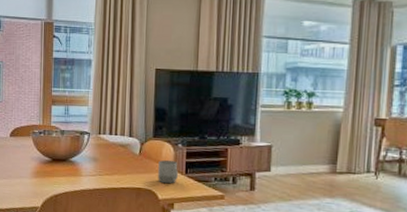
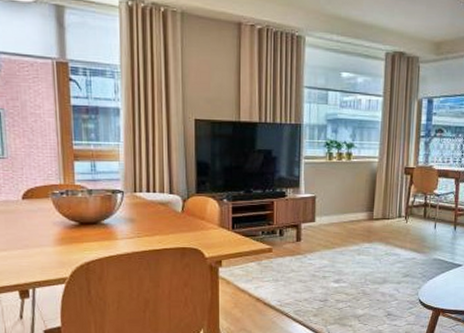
cup: present [158,159,179,184] -> none [203,216,225,241]

